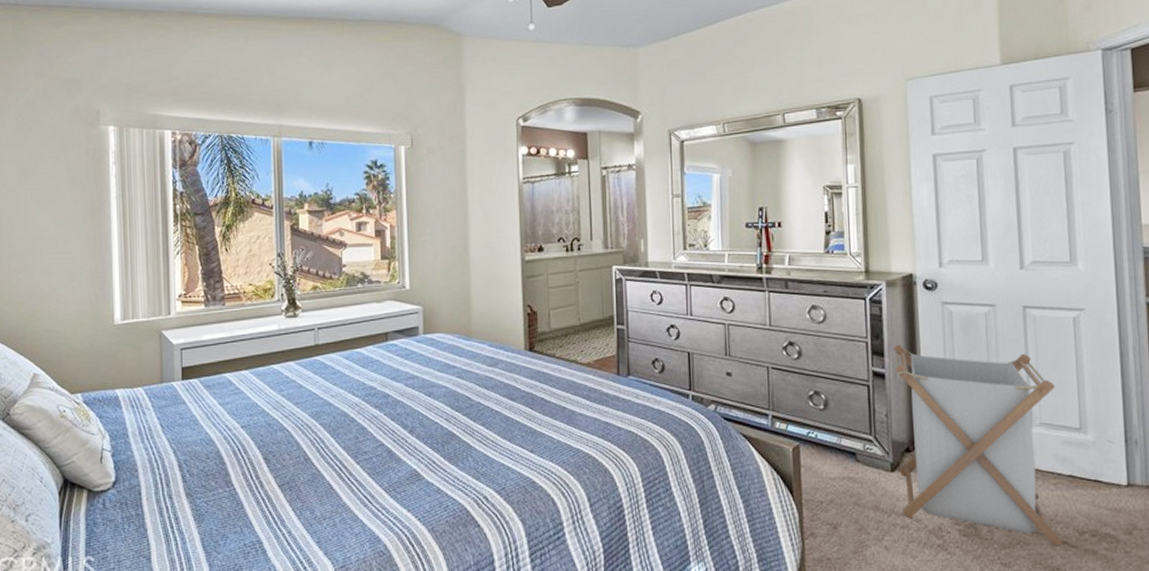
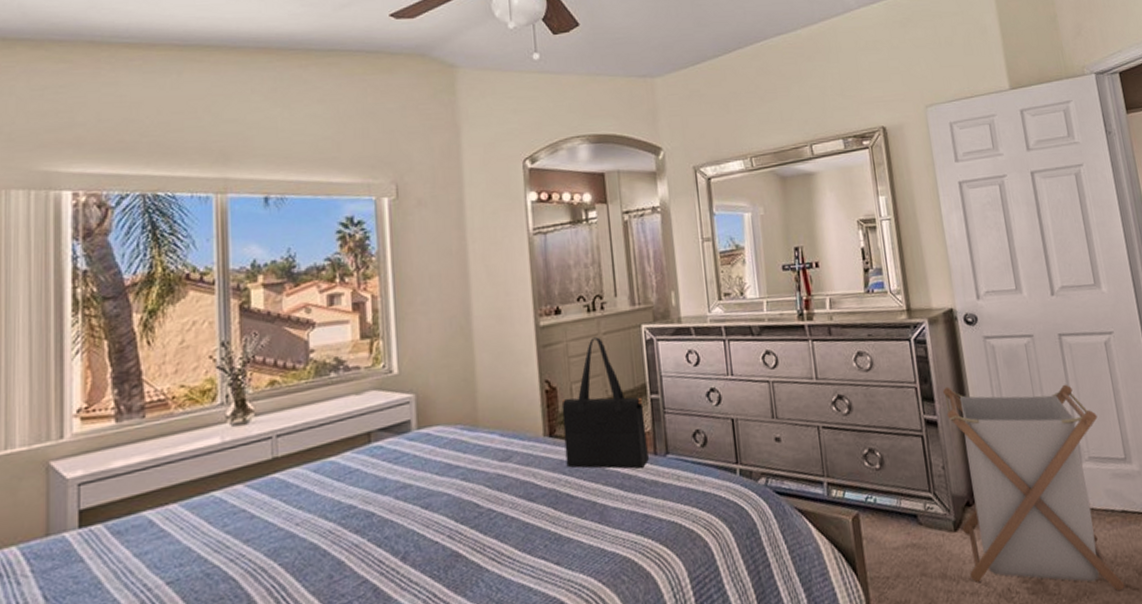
tote bag: none [540,273,612,384] -> present [561,337,649,469]

